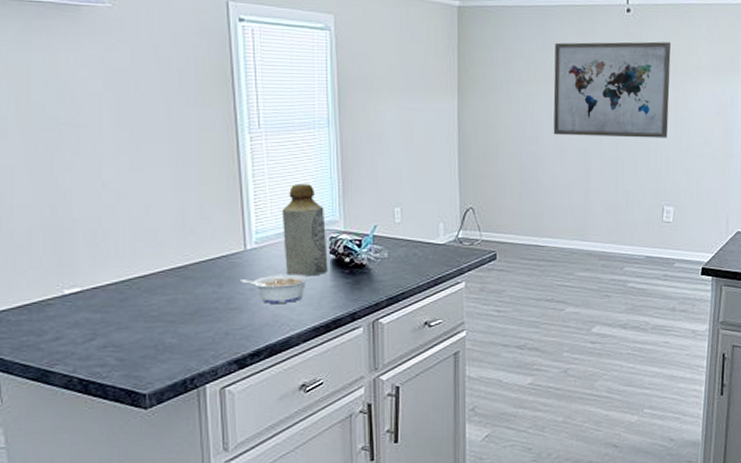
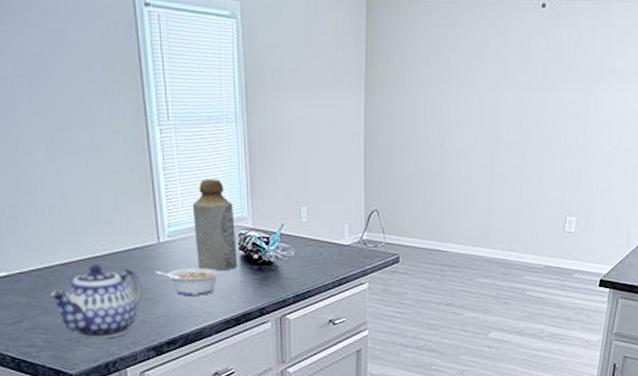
teapot: none [125,275,226,355] -> present [49,264,142,339]
wall art: present [553,41,672,138] -> none [459,39,586,146]

